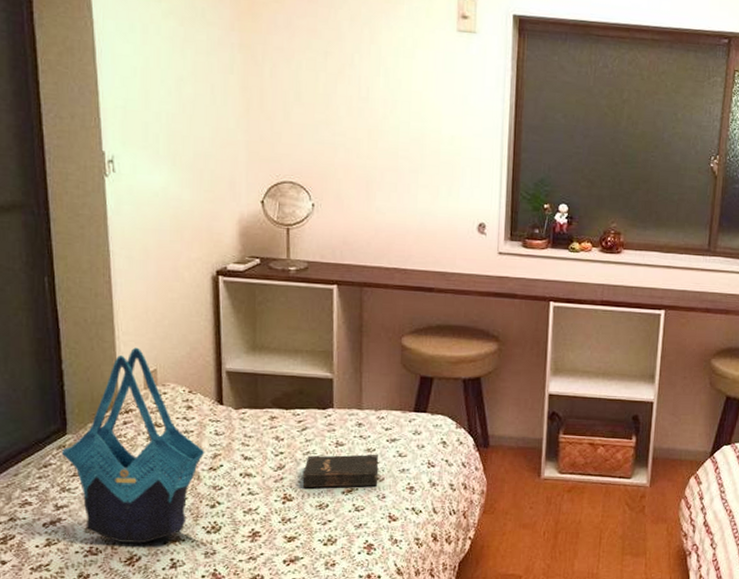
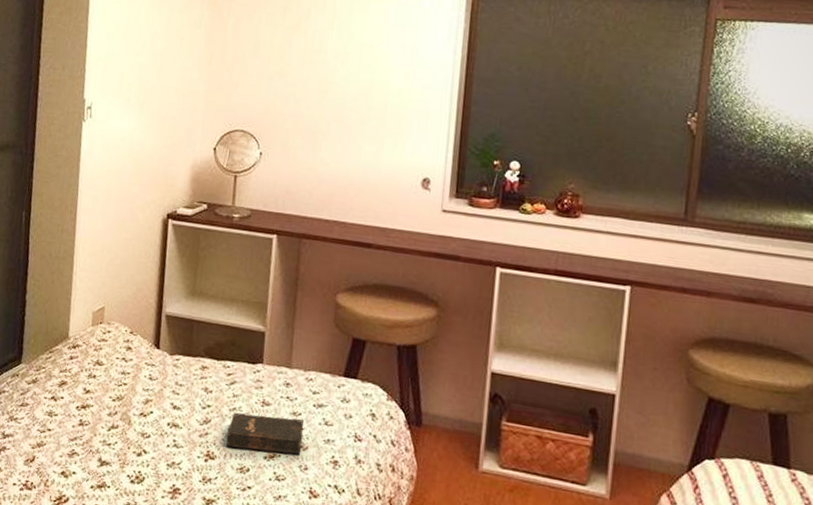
tote bag: present [61,347,205,544] -> none [14,284,138,485]

